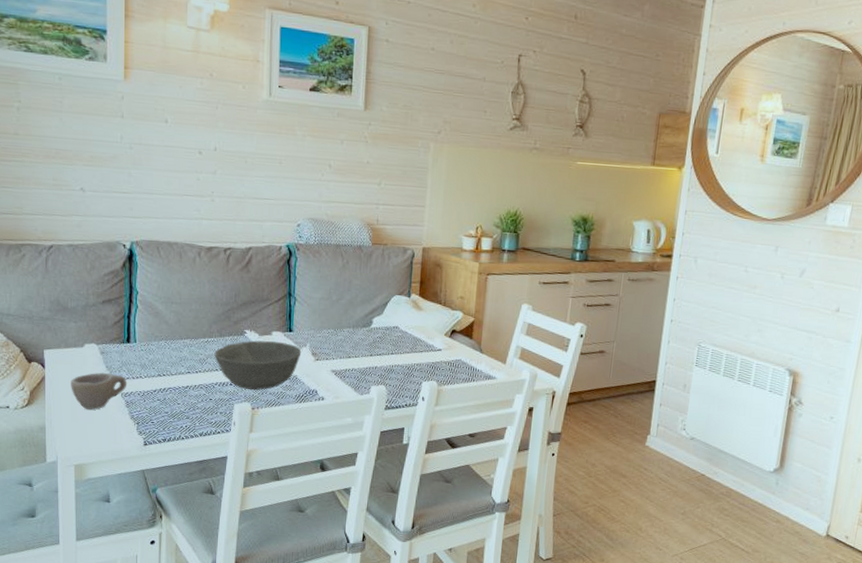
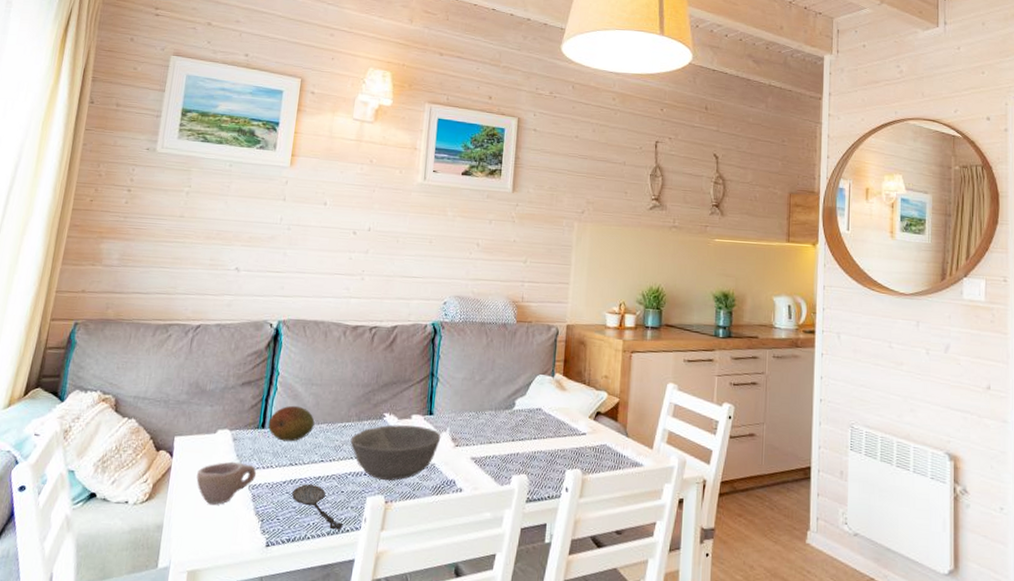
fruit: none [133,322,178,355] -> present [268,405,315,442]
spoon: none [163,392,214,432] -> present [292,484,344,530]

